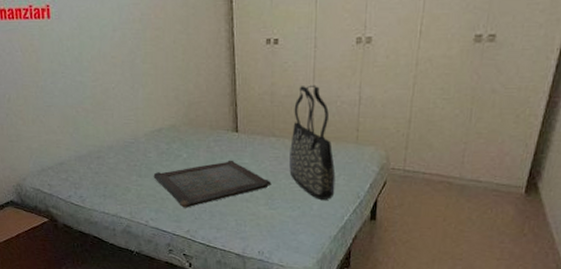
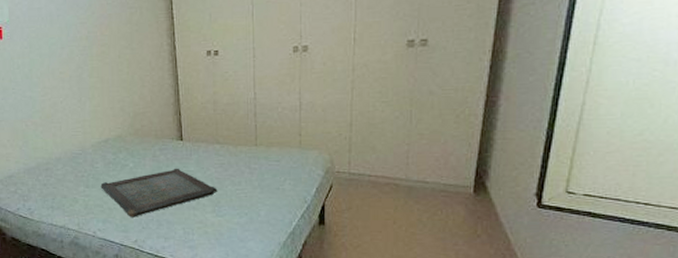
tote bag: present [289,84,336,200] -> none [234,92,281,205]

